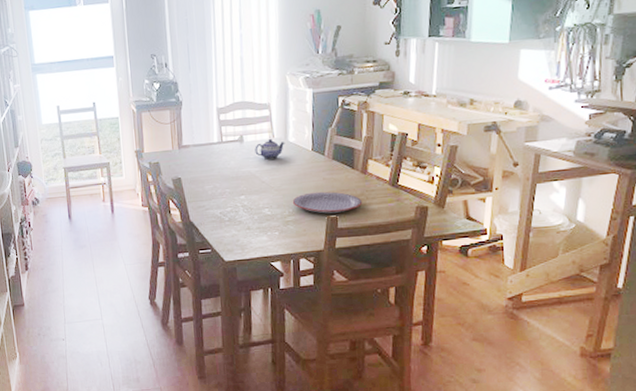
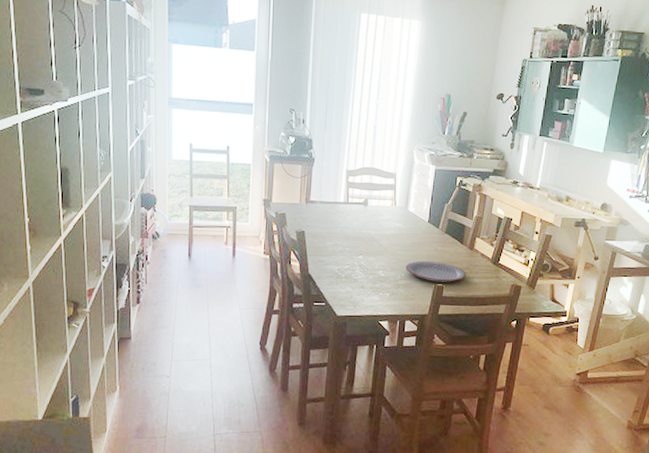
teapot: present [255,139,285,160] -> none [377,206,405,225]

